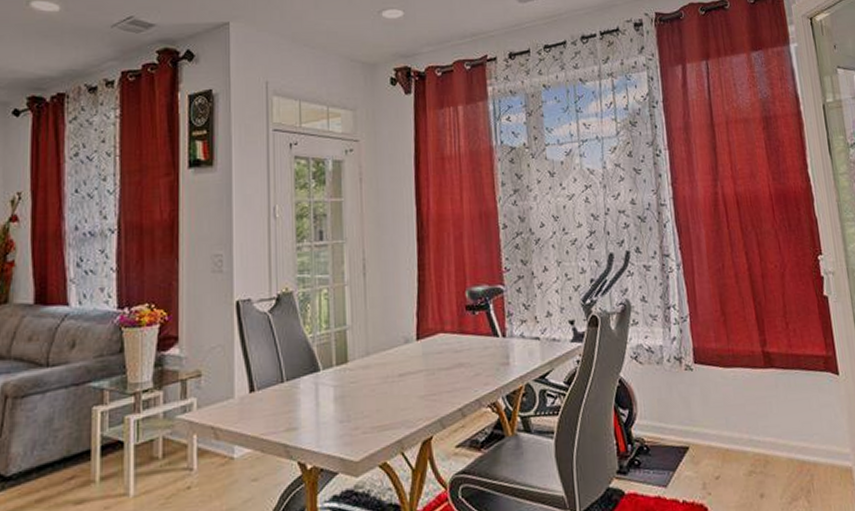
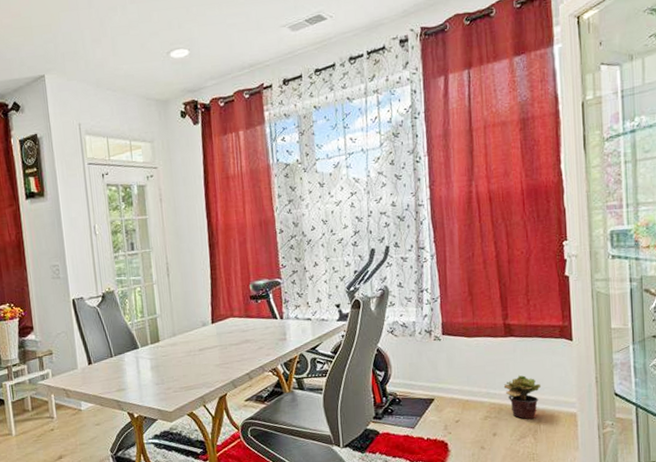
potted plant: none [767,416,810,475] -> present [503,374,542,419]

